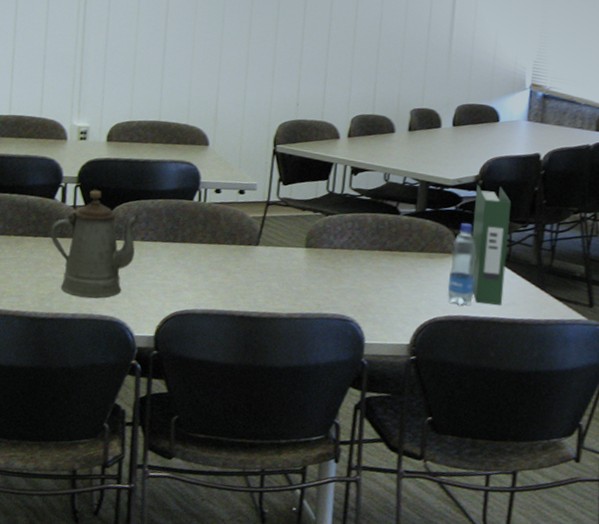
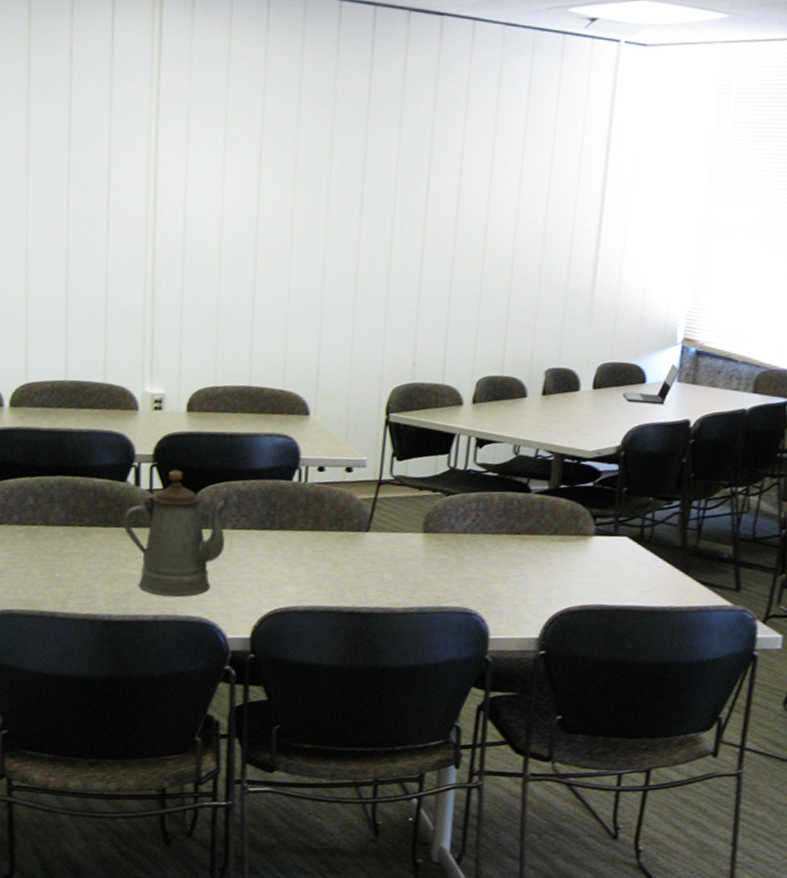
bottle: present [448,223,477,305] -> none [582,501,616,593]
binder: present [472,184,512,305] -> none [609,456,656,592]
laptop: none [479,106,529,140] -> present [622,364,680,404]

